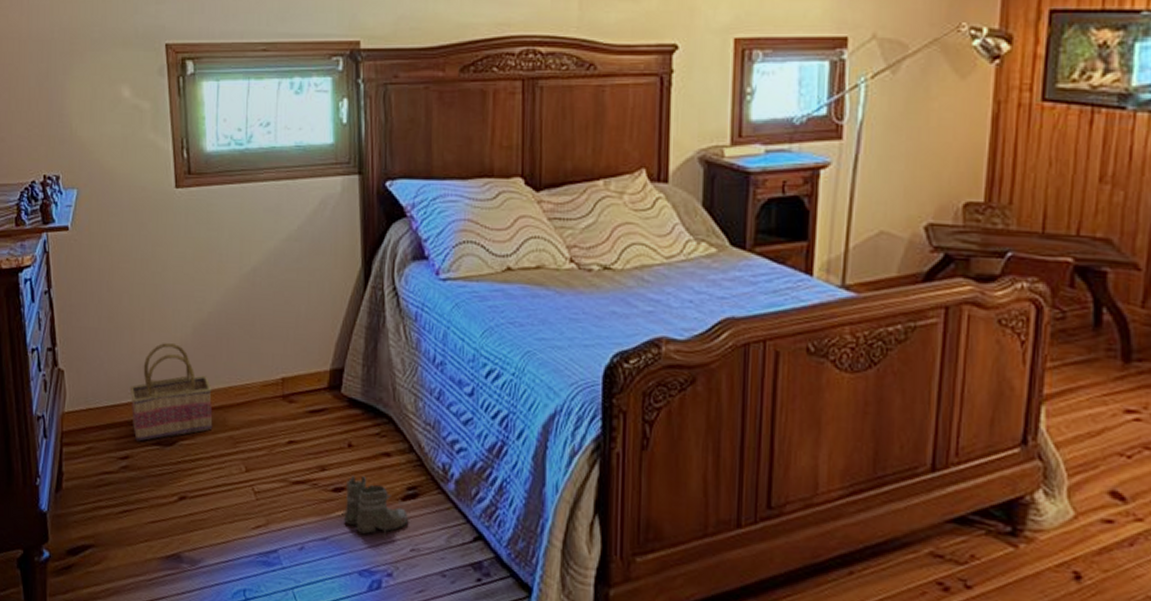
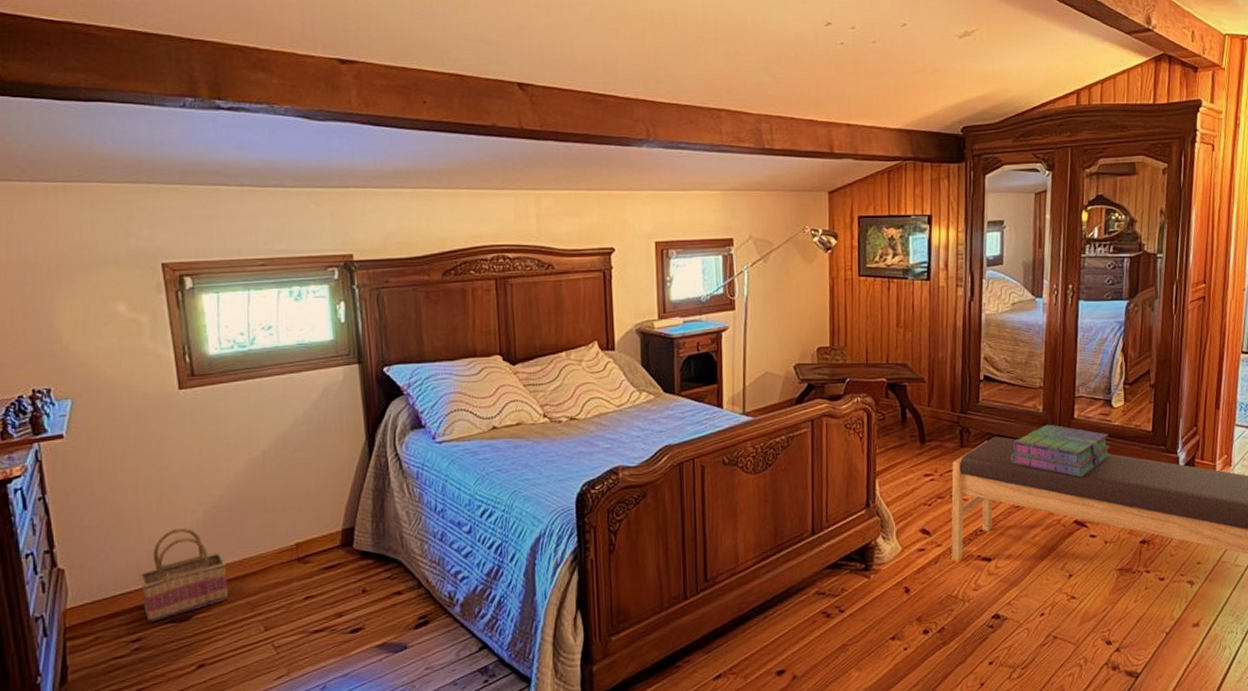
boots: present [343,475,409,539] -> none [361,615,422,664]

